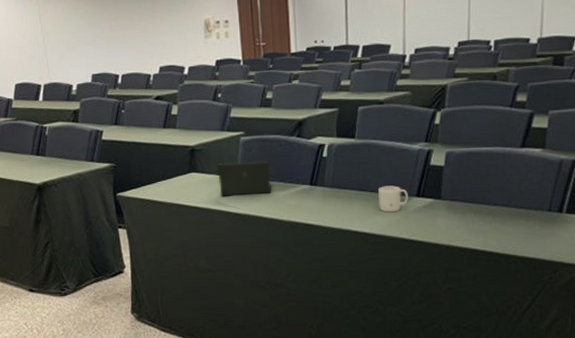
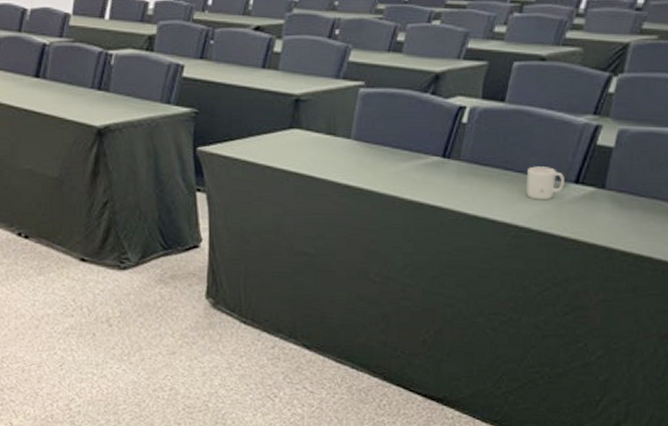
laptop: present [217,161,272,196] -> none [326,119,394,165]

